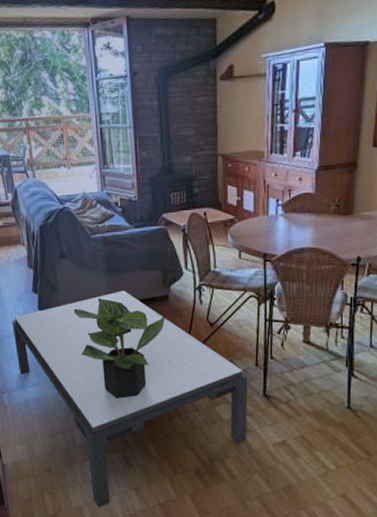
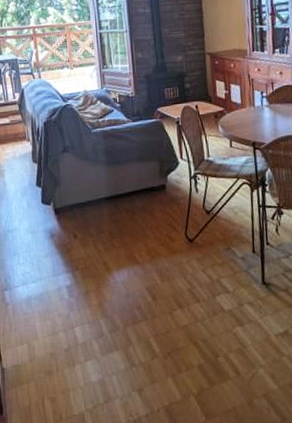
coffee table: present [12,290,248,508] -> none [16,181,250,414]
potted plant: present [73,297,166,398] -> none [75,189,164,292]

